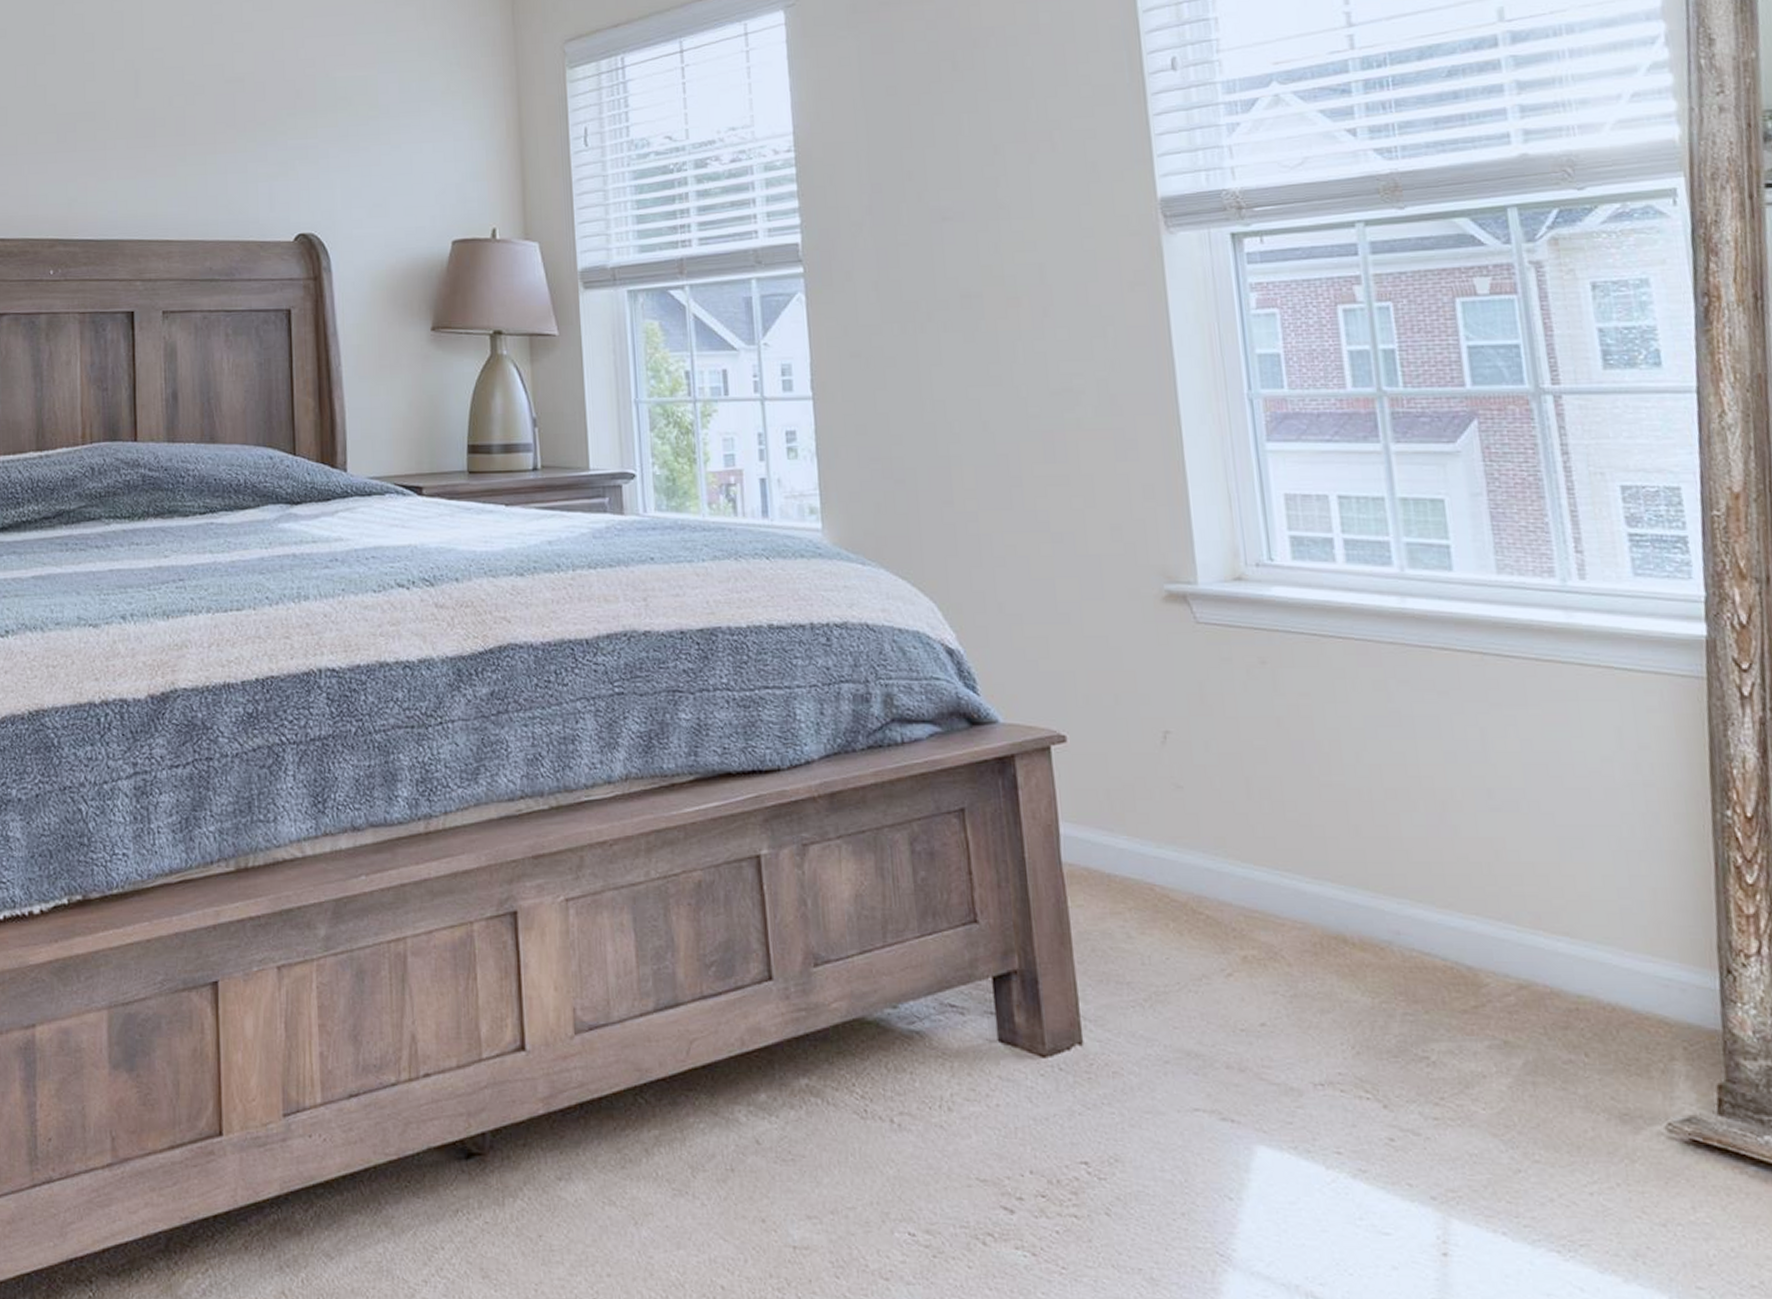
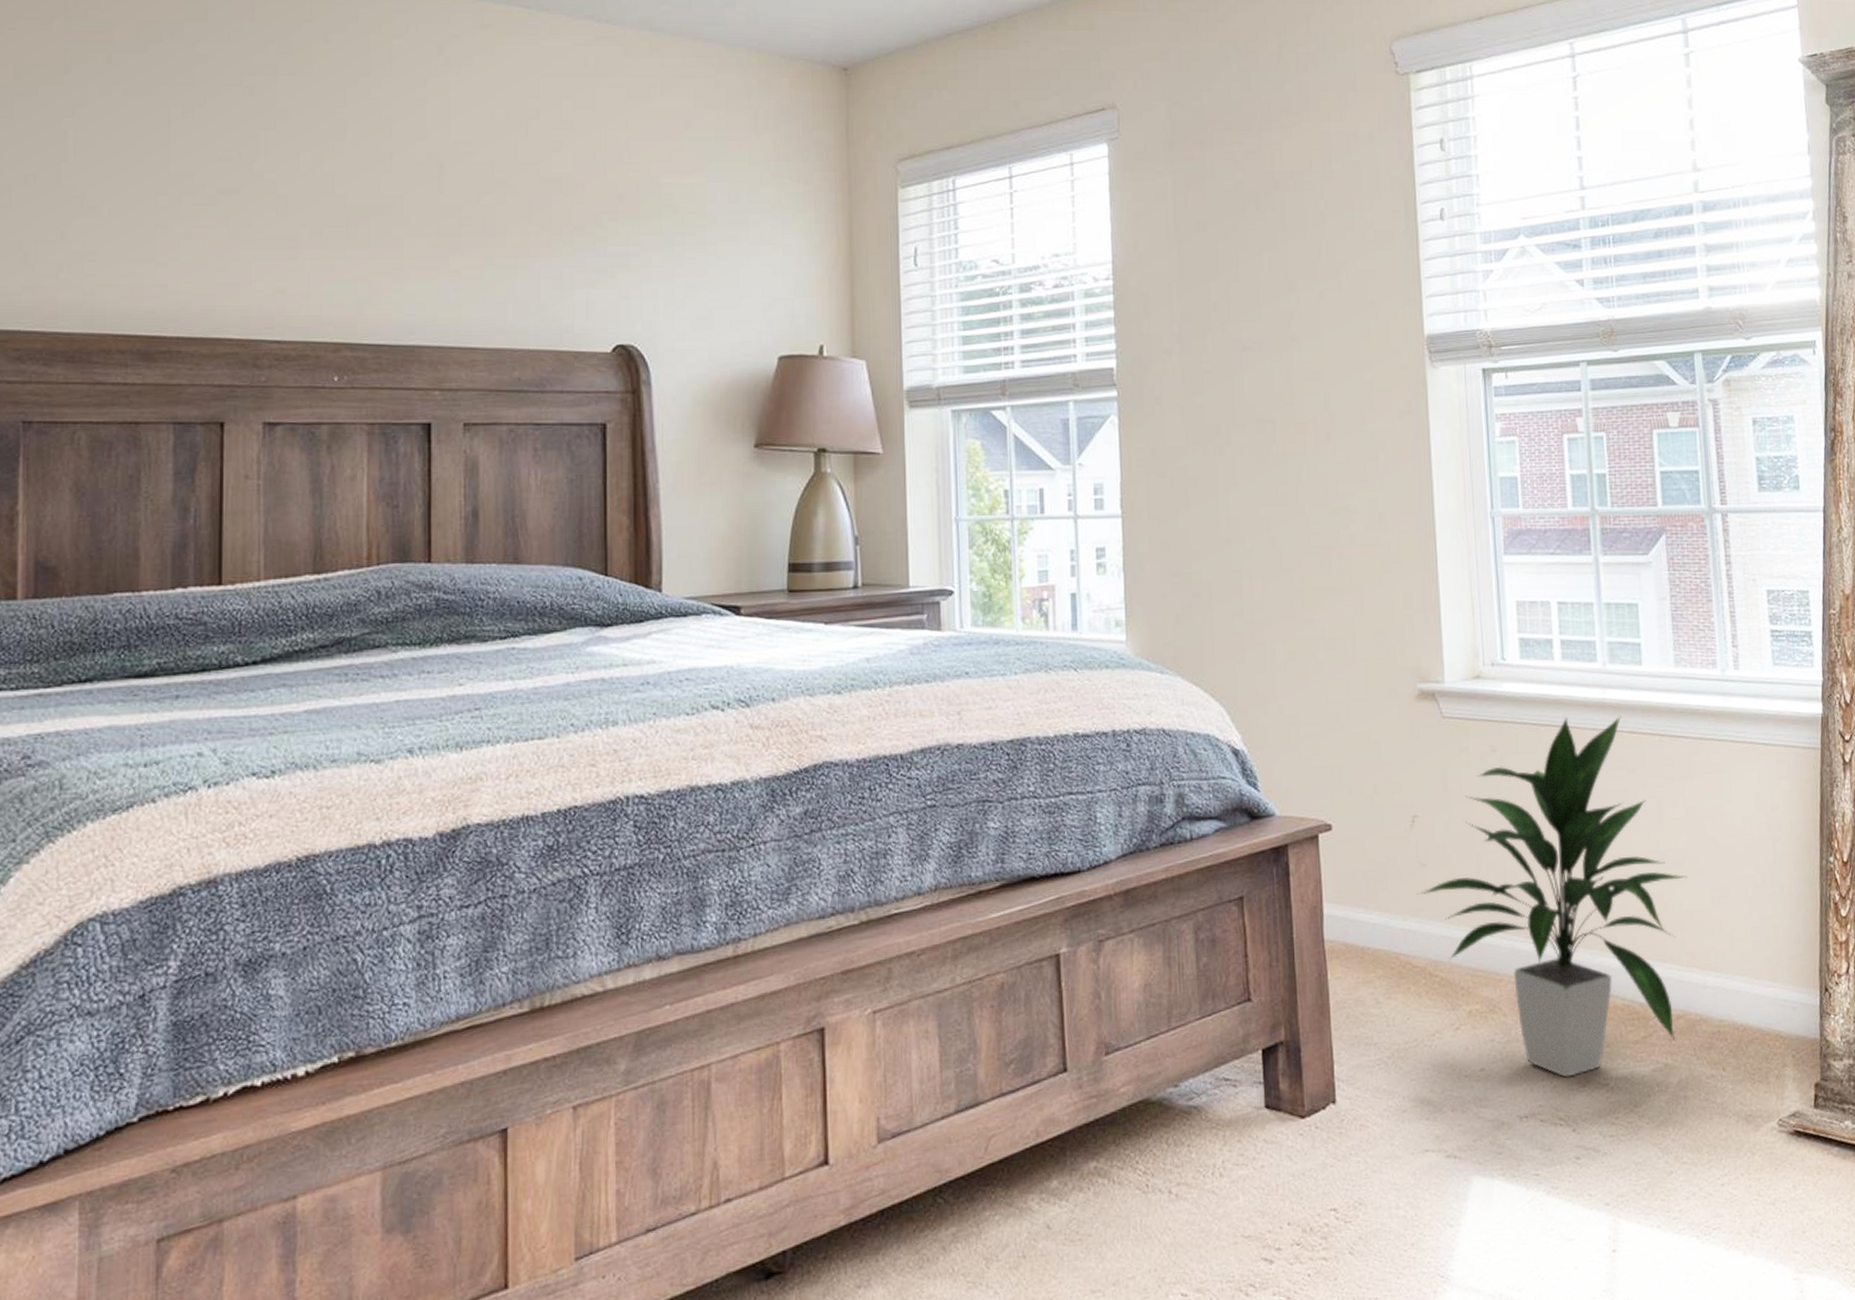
indoor plant: none [1173,627,1526,1044] -> present [1417,715,1688,1078]

